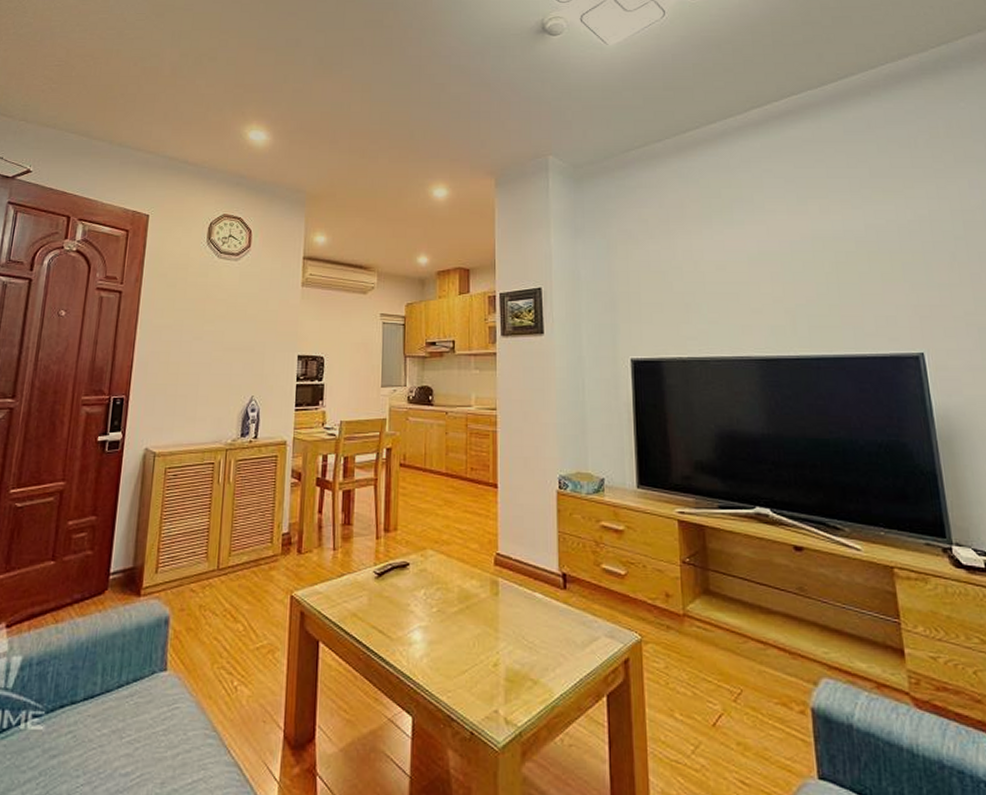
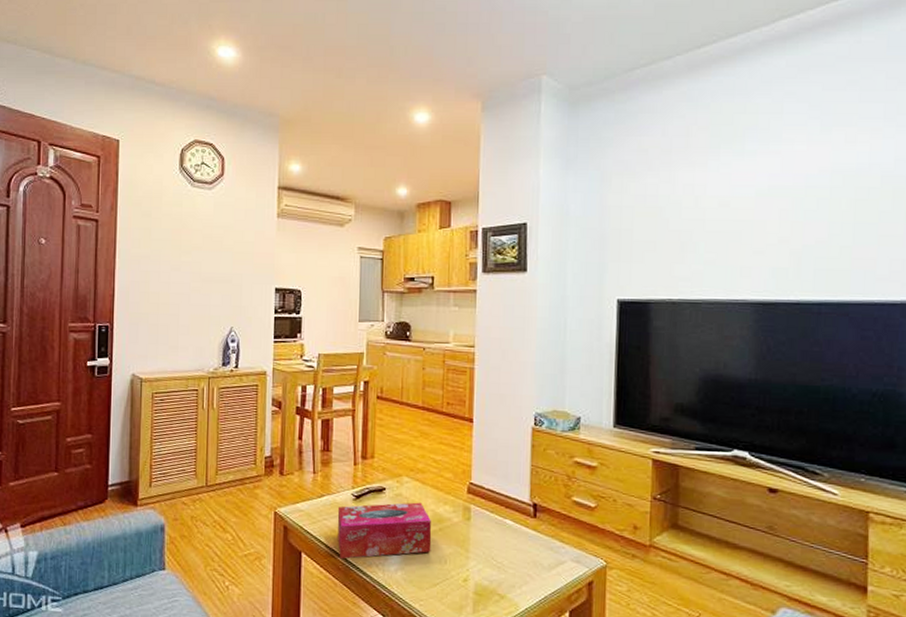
tissue box: none [358,577,459,646] -> present [337,502,432,559]

